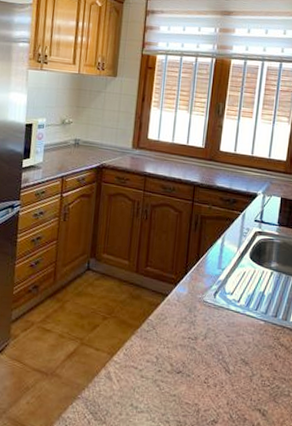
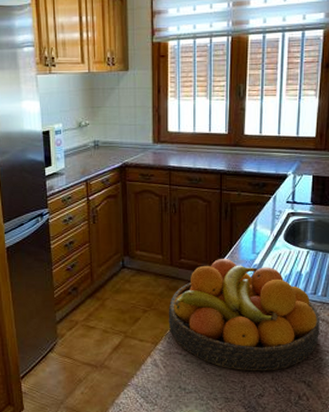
fruit bowl: none [127,270,279,395] -> present [168,258,320,371]

